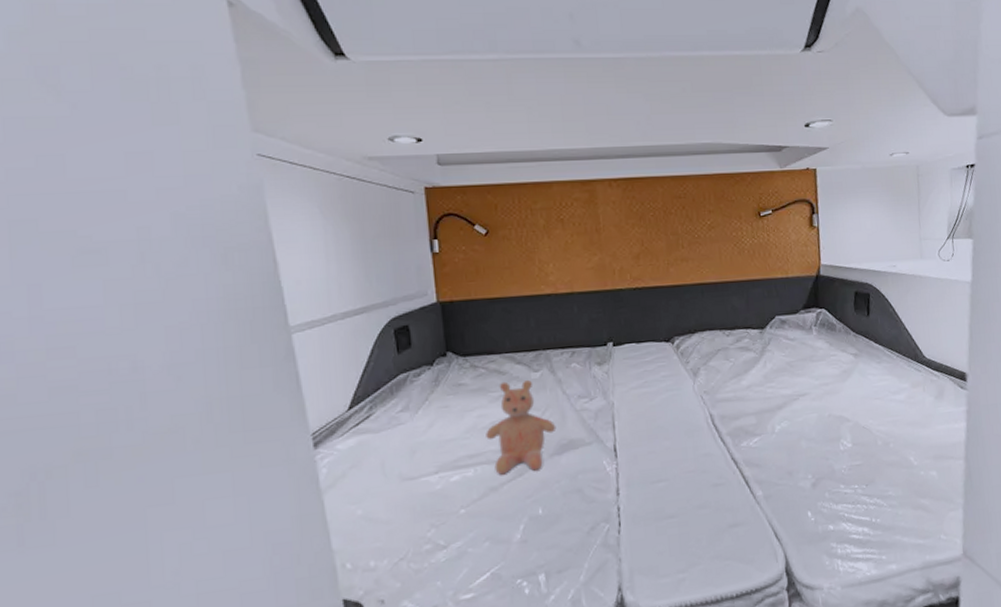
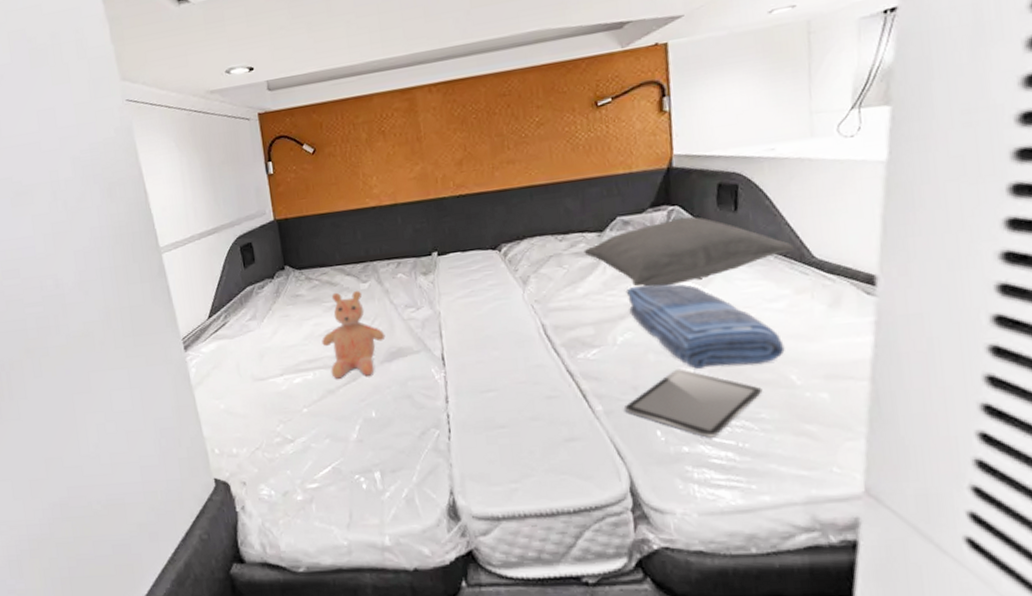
pillow: none [747,318,910,380] -> present [583,216,794,287]
tablet: none [780,453,890,517] -> present [623,368,763,439]
towel: none [782,377,905,453] -> present [625,284,785,369]

